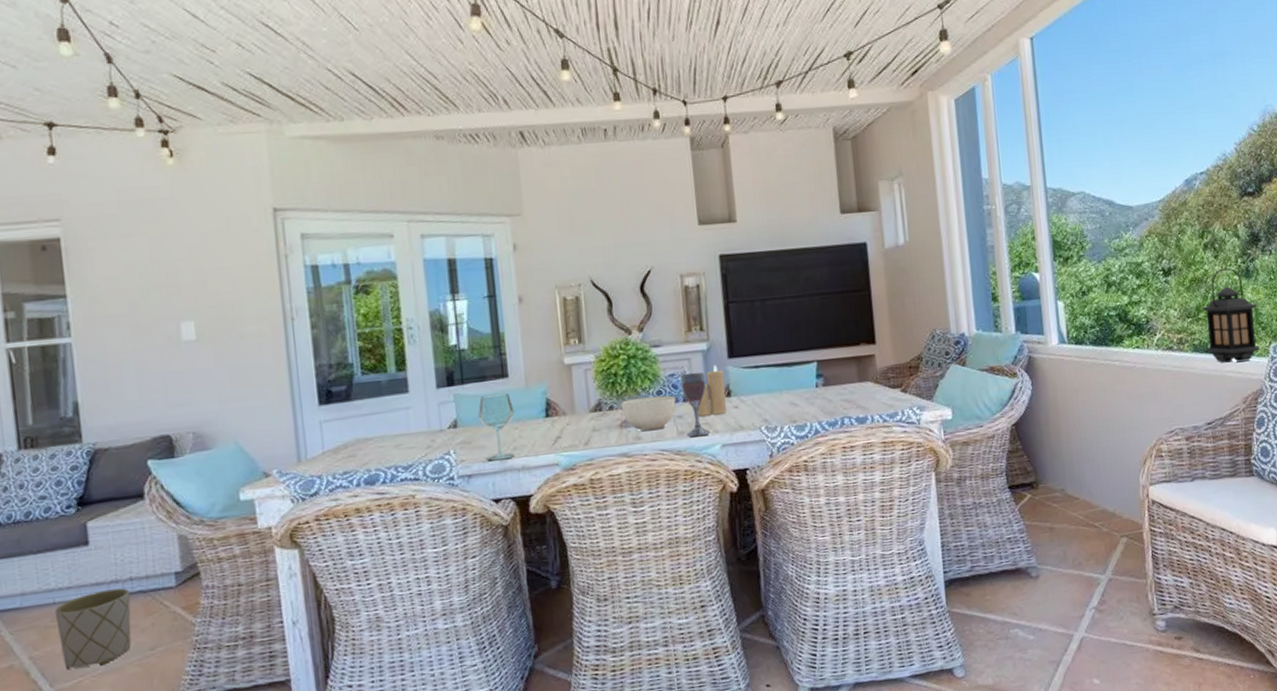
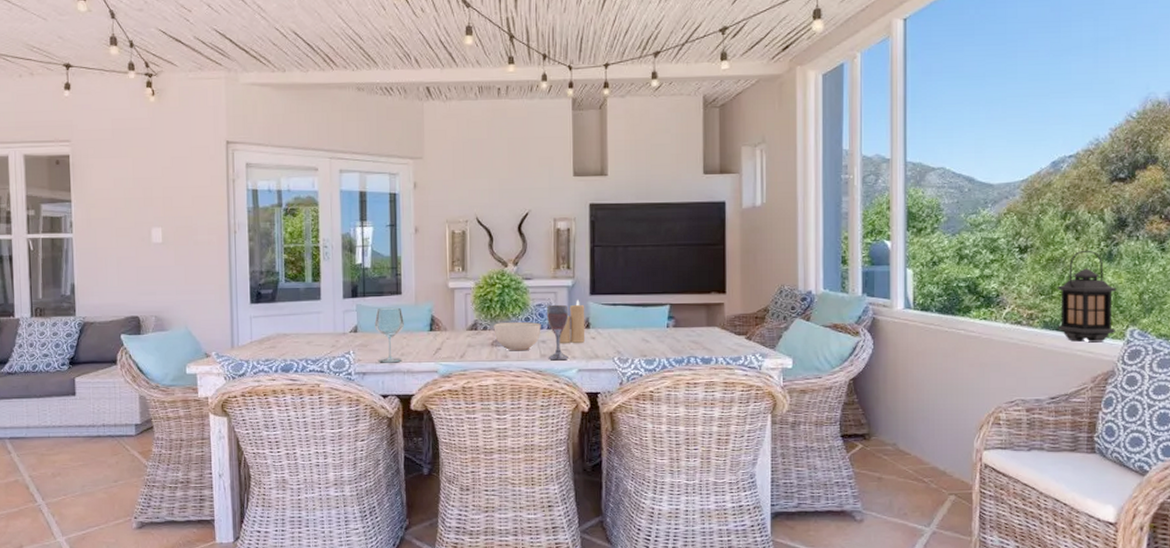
planter: present [54,588,132,670] -> none [49,431,102,489]

